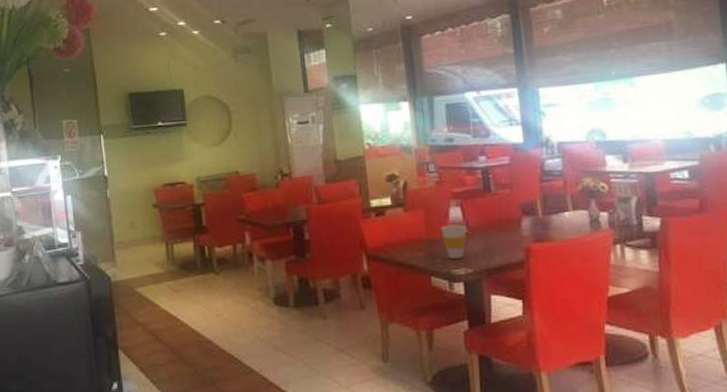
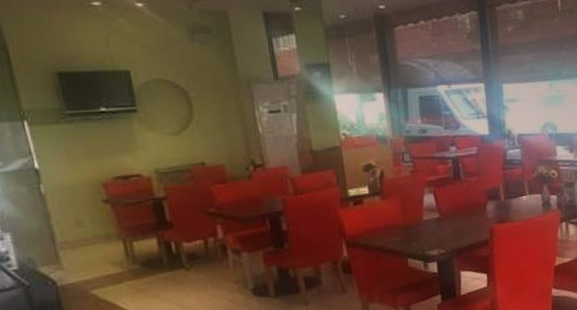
cup: present [440,224,467,260] -> none [415,210,440,242]

